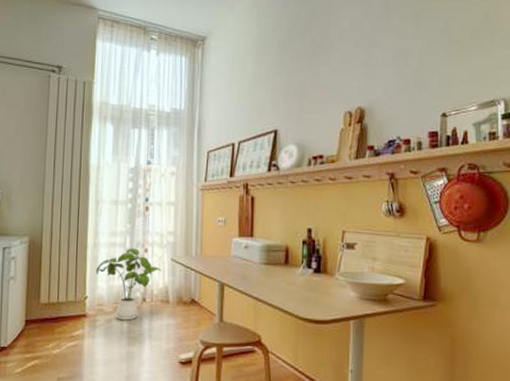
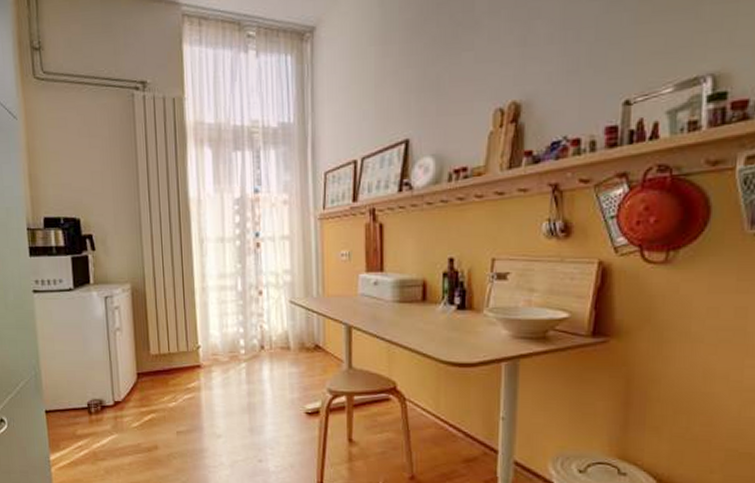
house plant: present [95,248,162,321] -> none [206,291,280,370]

